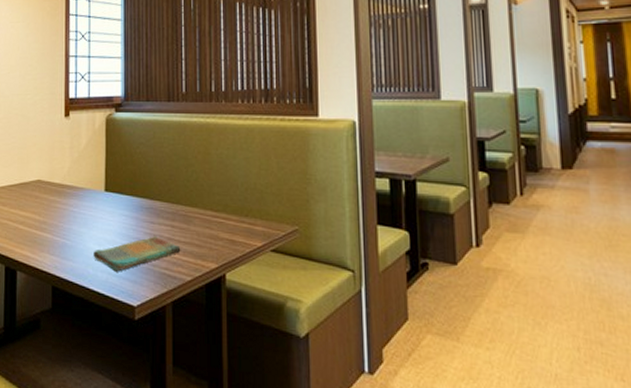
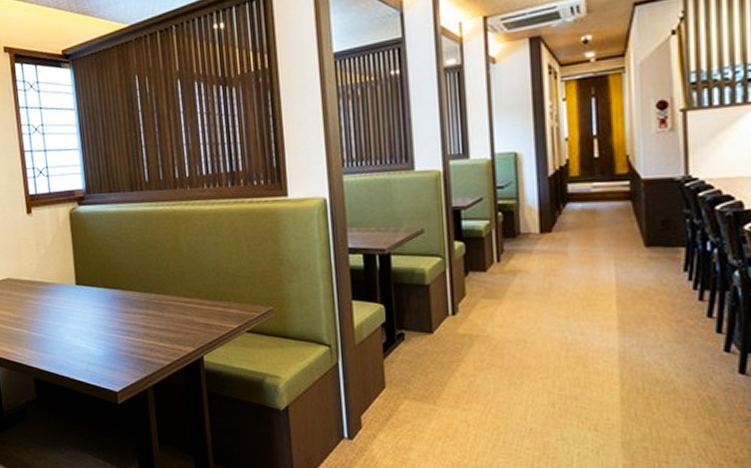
dish towel: present [92,236,181,272] -> none [70,325,157,361]

